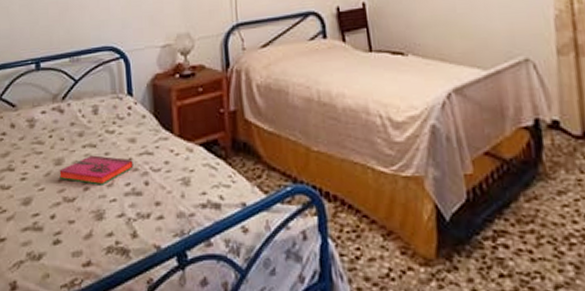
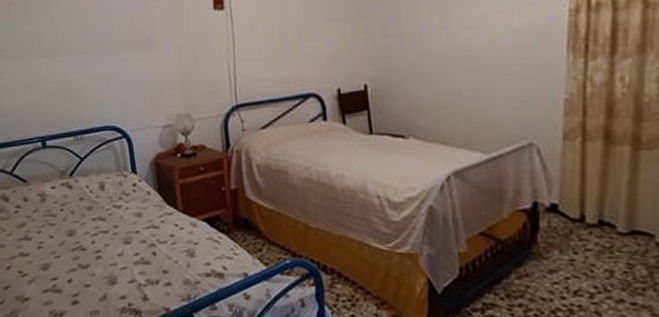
hardback book: present [59,155,134,185] -> none [72,228,141,254]

